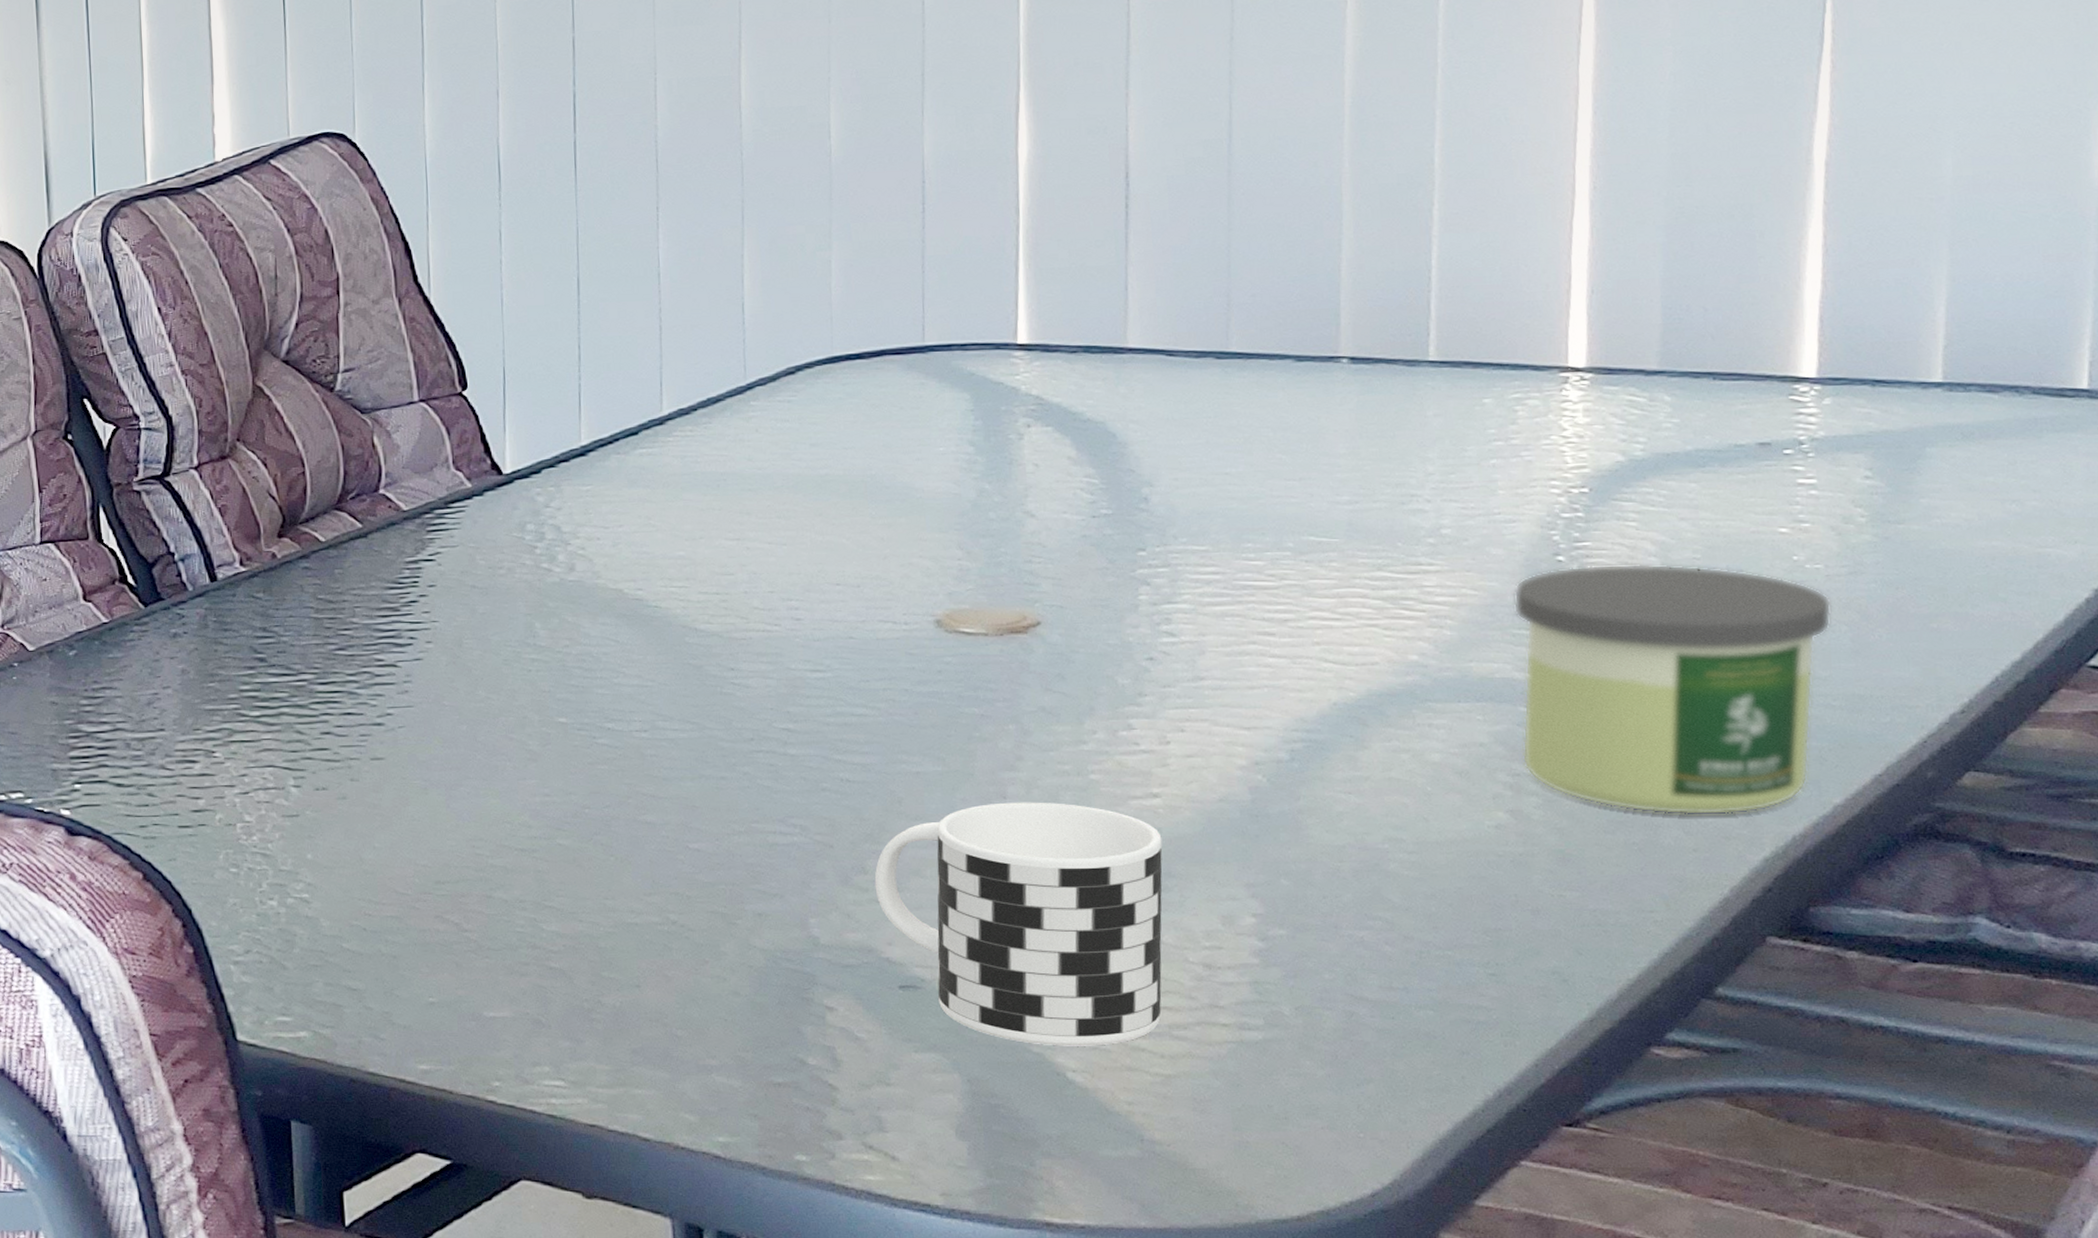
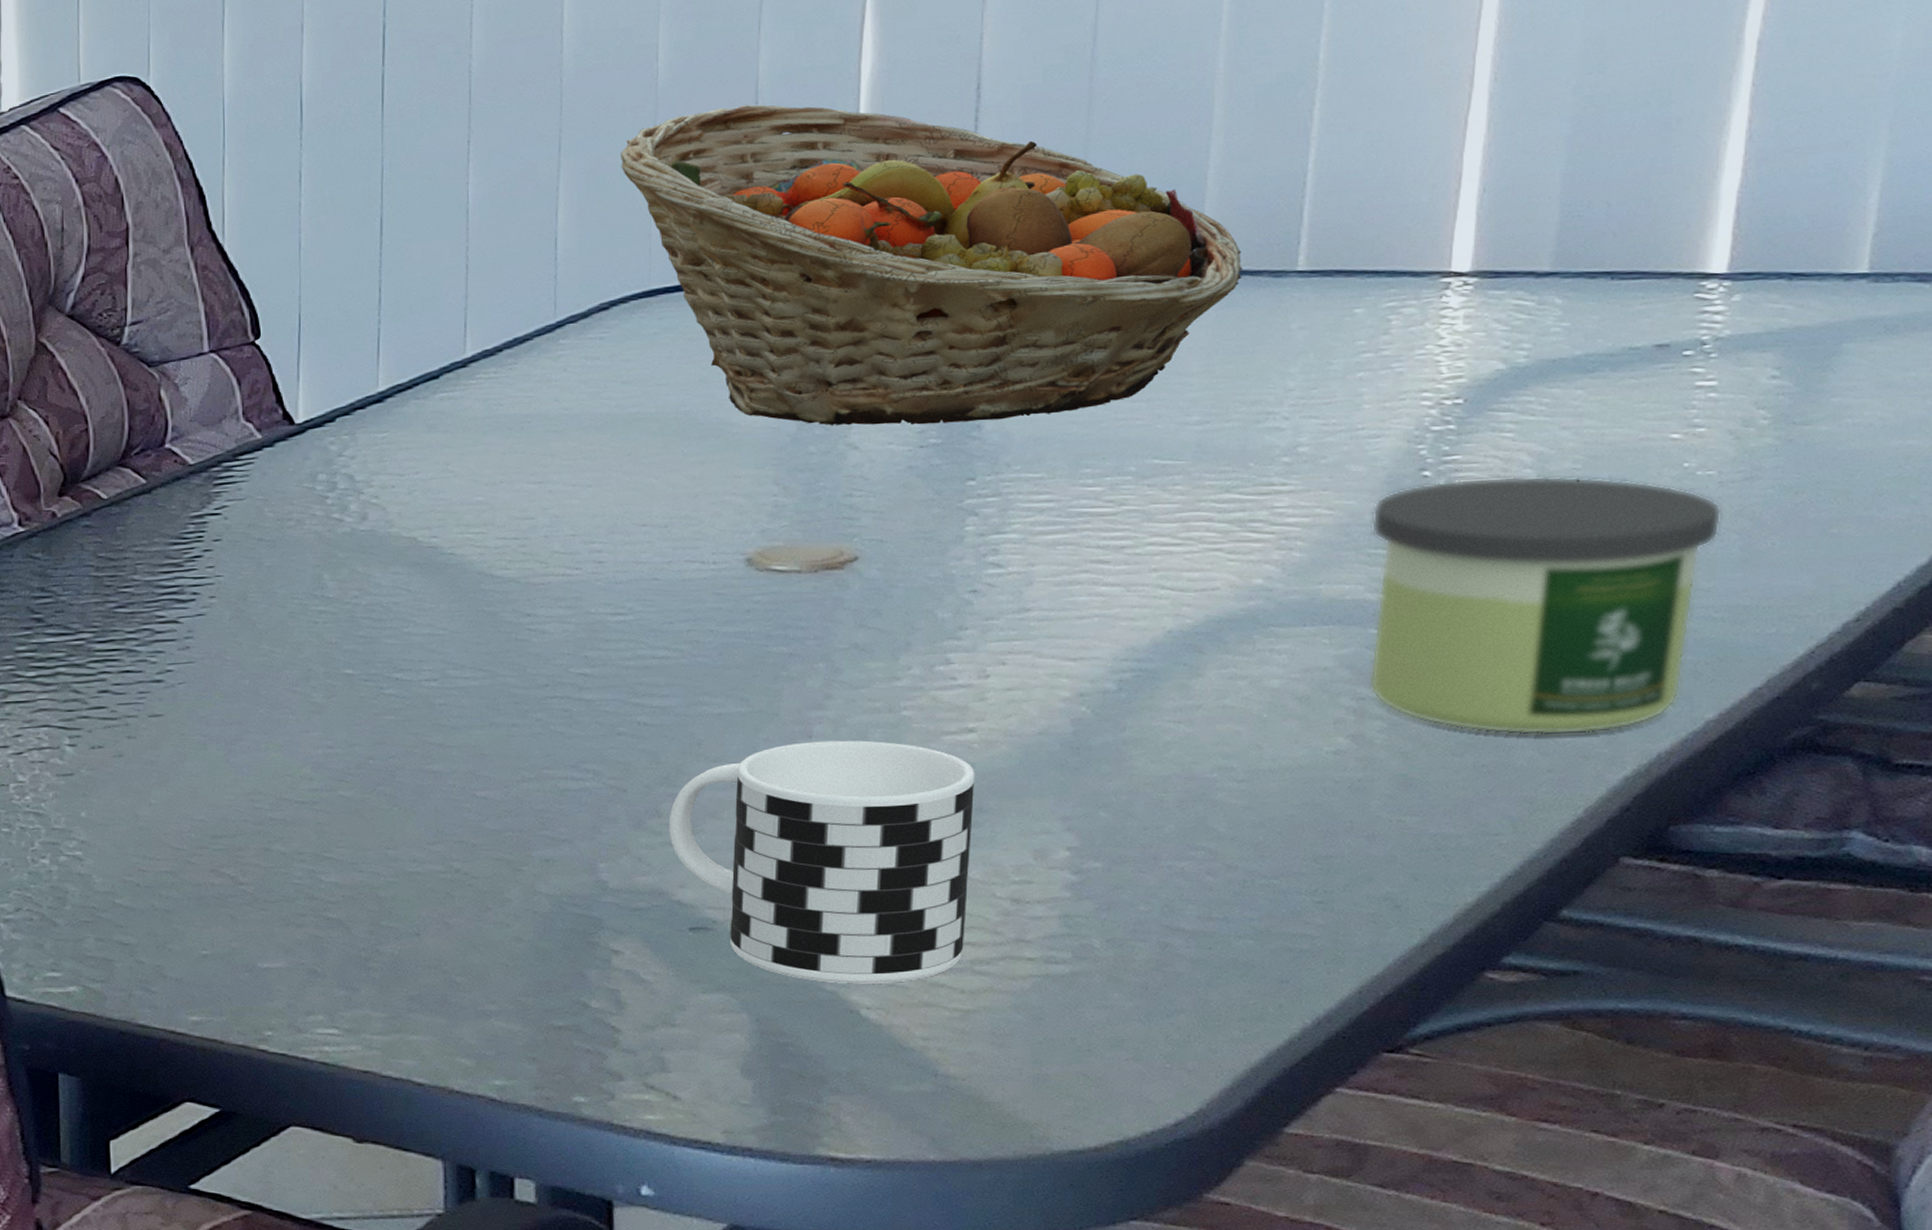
fruit basket: none [800,183,1379,496] -> present [621,104,1242,426]

